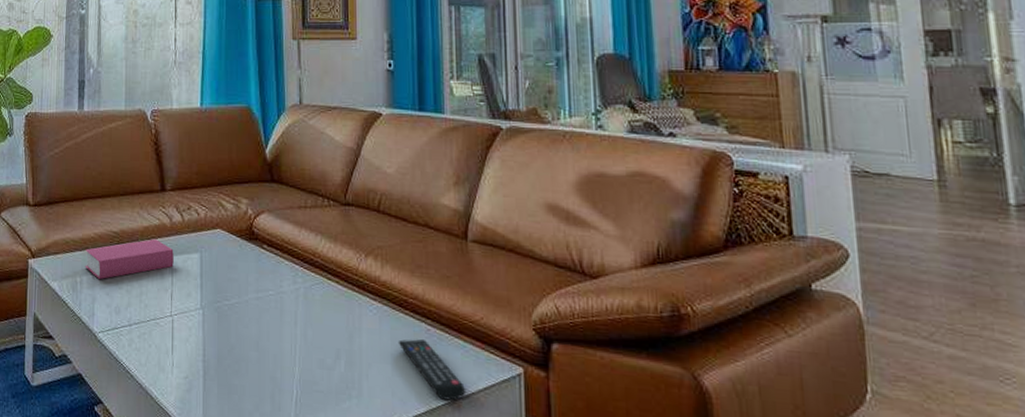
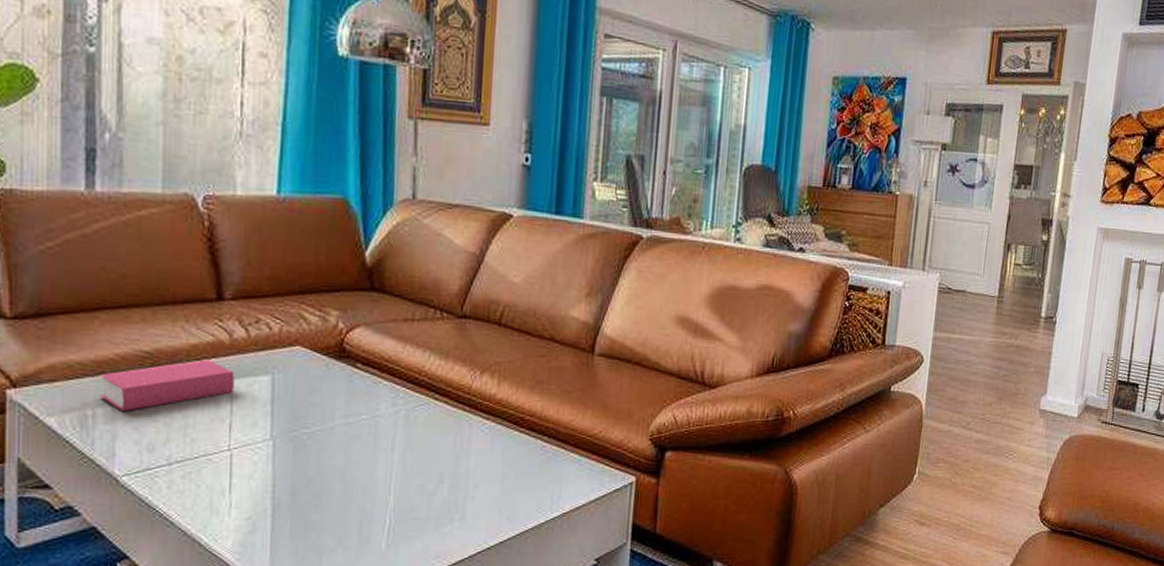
remote control: present [398,338,465,401] -> none [509,455,576,514]

